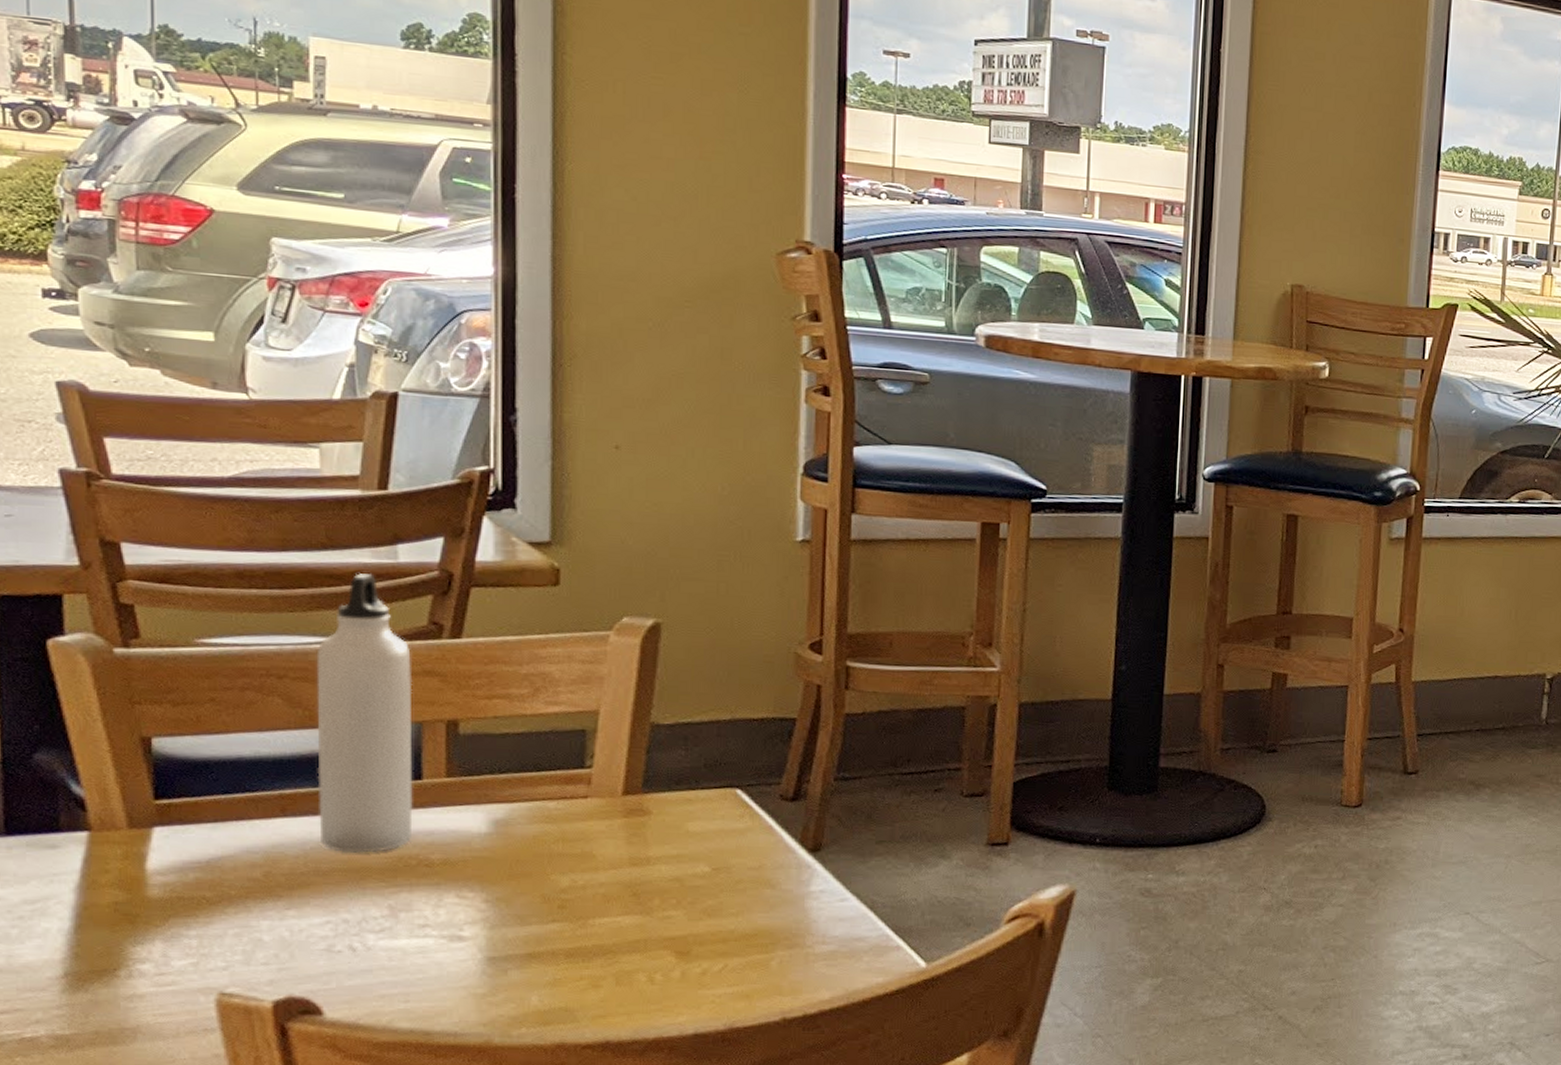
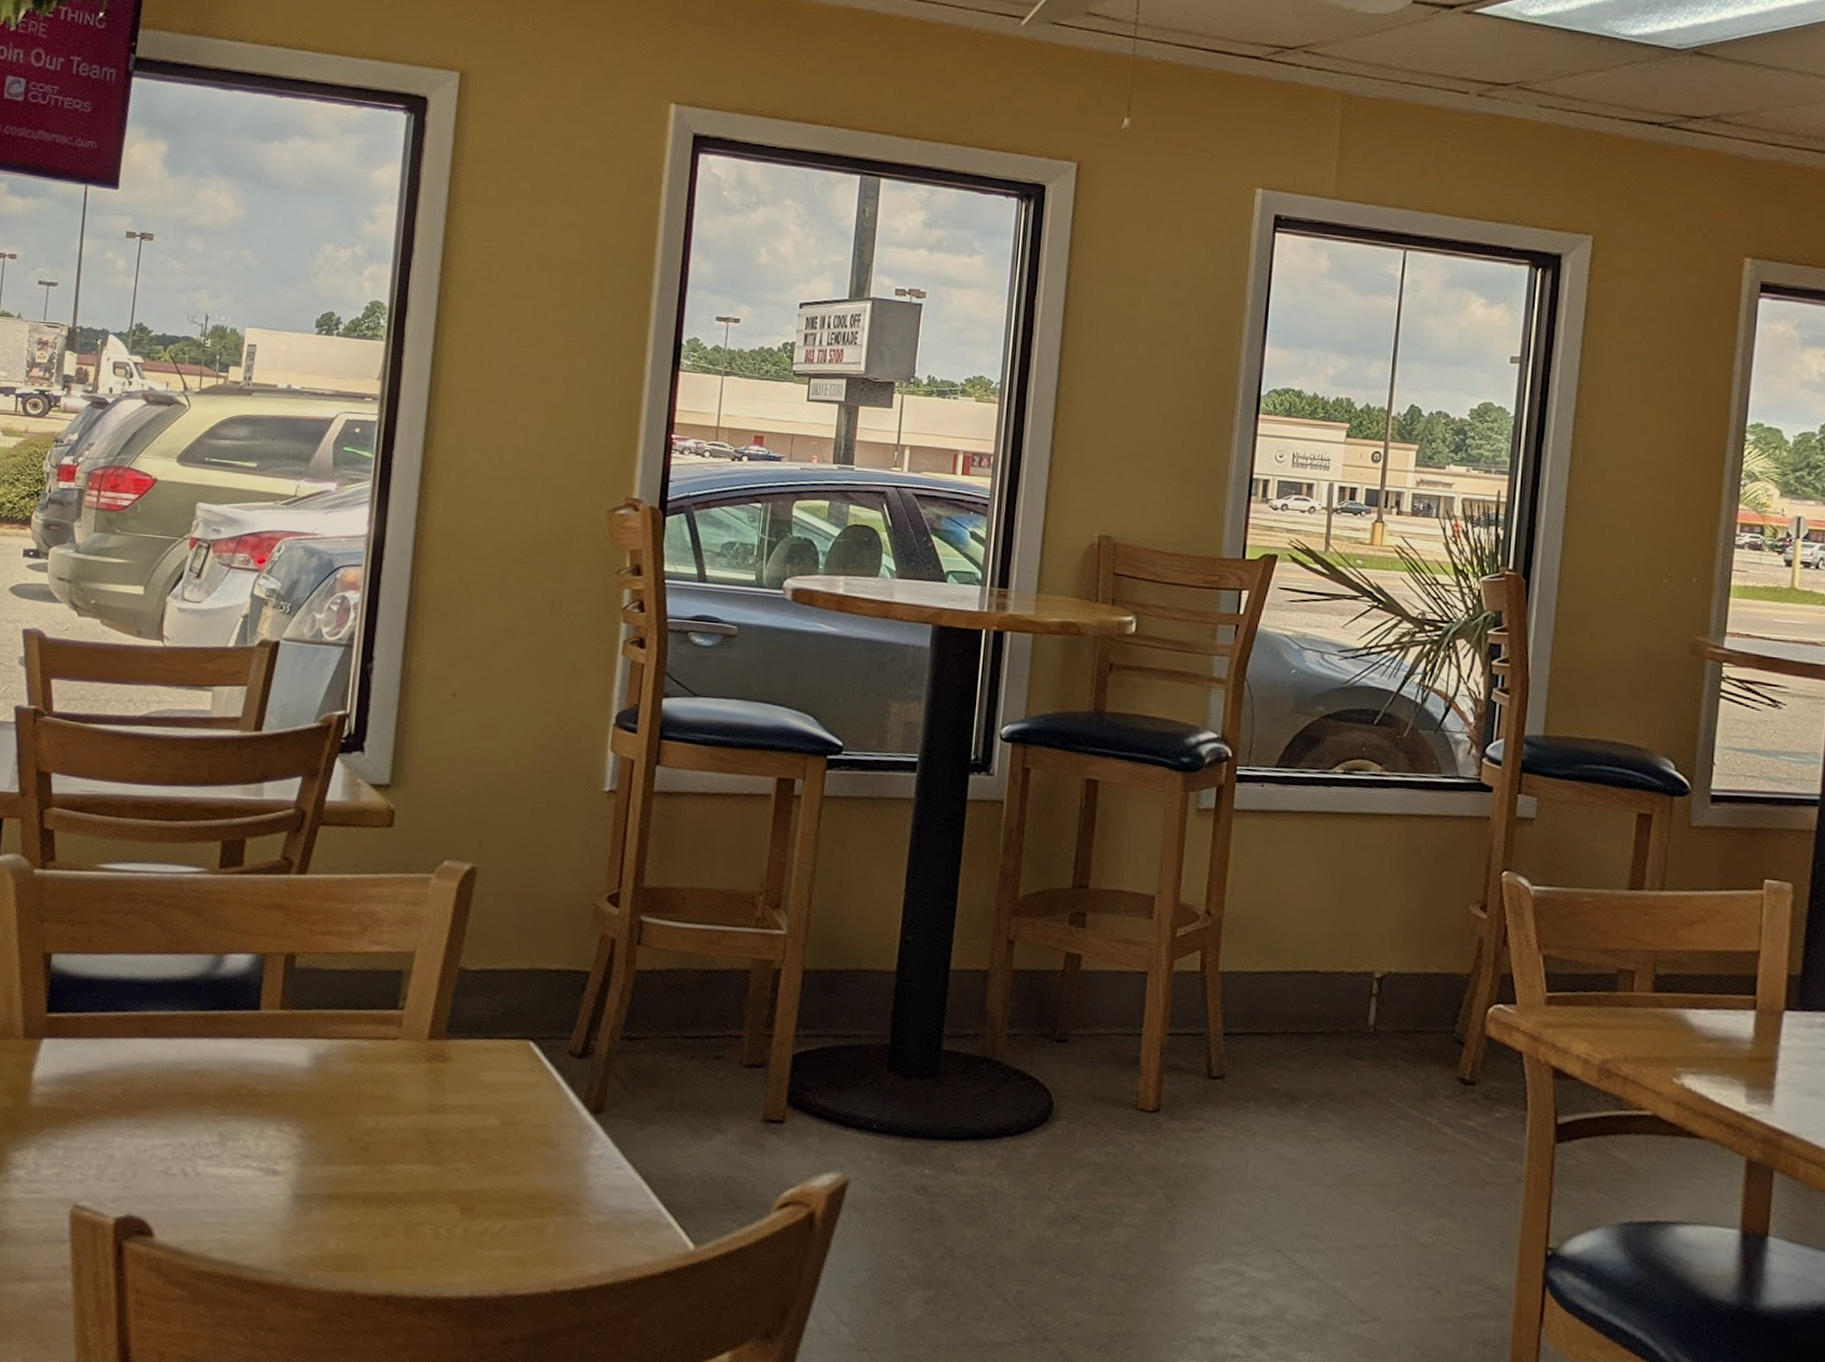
water bottle: present [316,573,413,853] -> none [171,808,264,1079]

